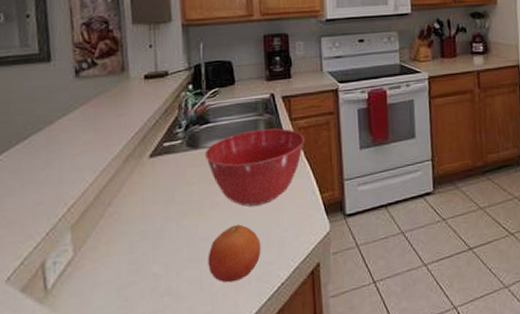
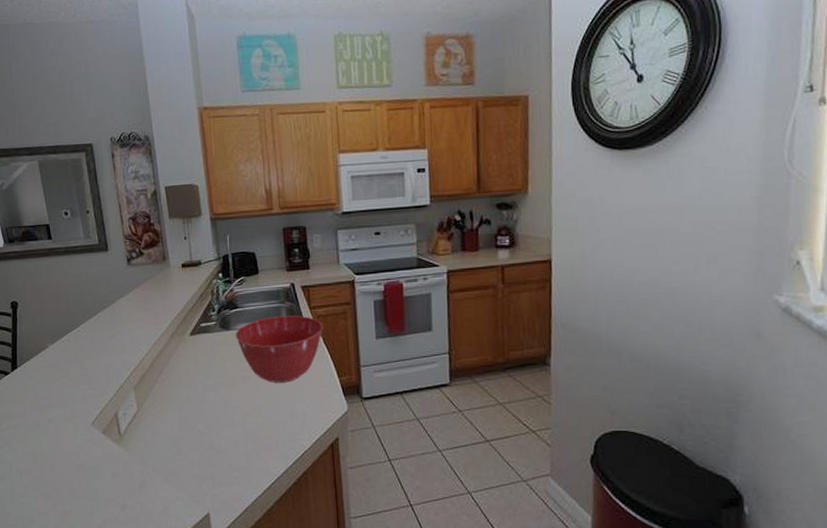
fruit: present [208,224,261,283] -> none [241,397,286,446]

